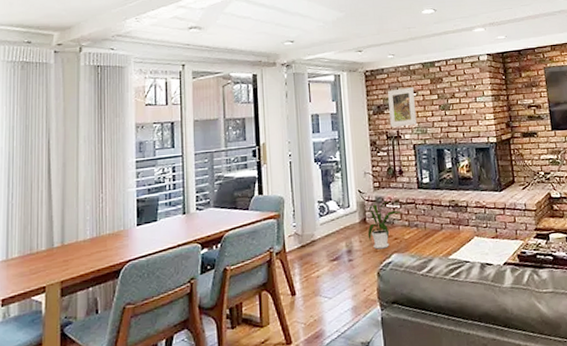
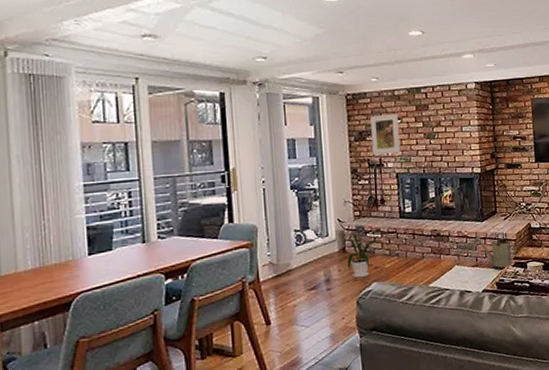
watering can: none [492,201,535,242] -> present [474,231,514,270]

